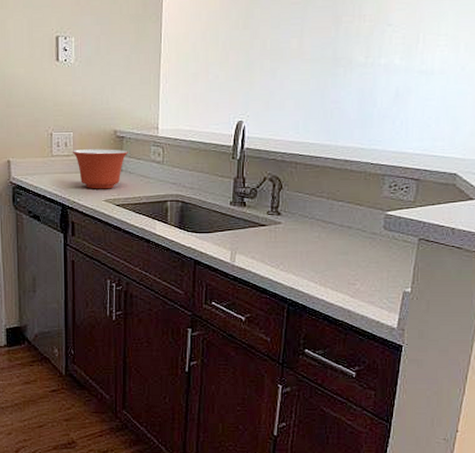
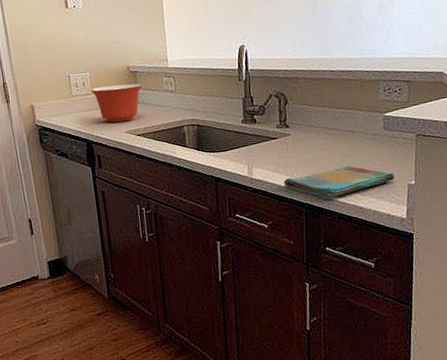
dish towel: none [268,264,390,297] -> present [283,166,395,199]

